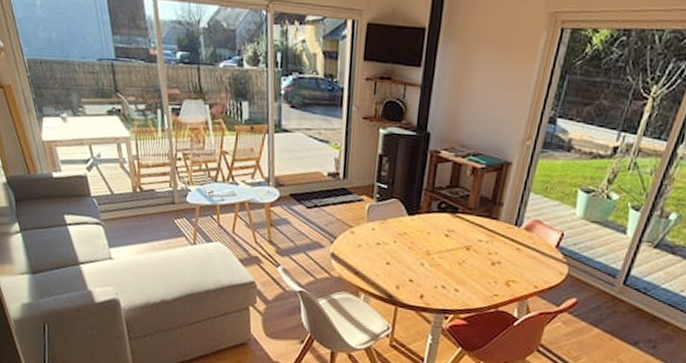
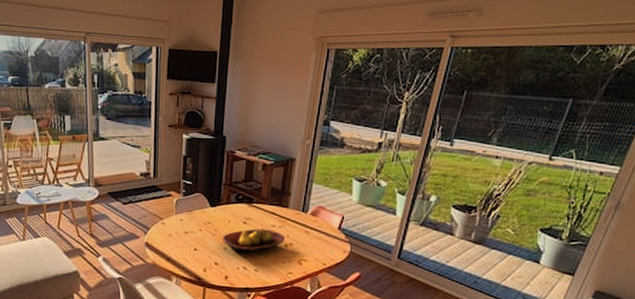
fruit bowl: none [419,242,492,271] -> present [222,228,285,254]

